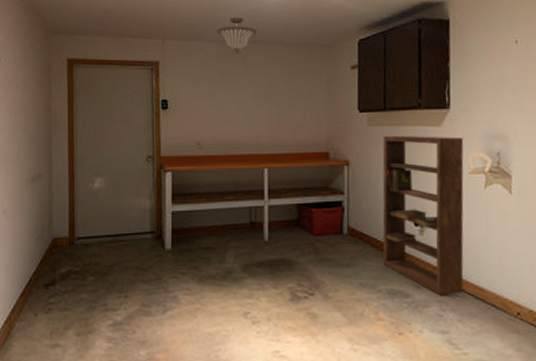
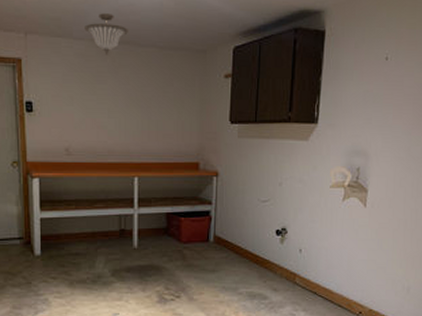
bookshelf: present [382,135,464,296] -> none [245,147,328,298]

